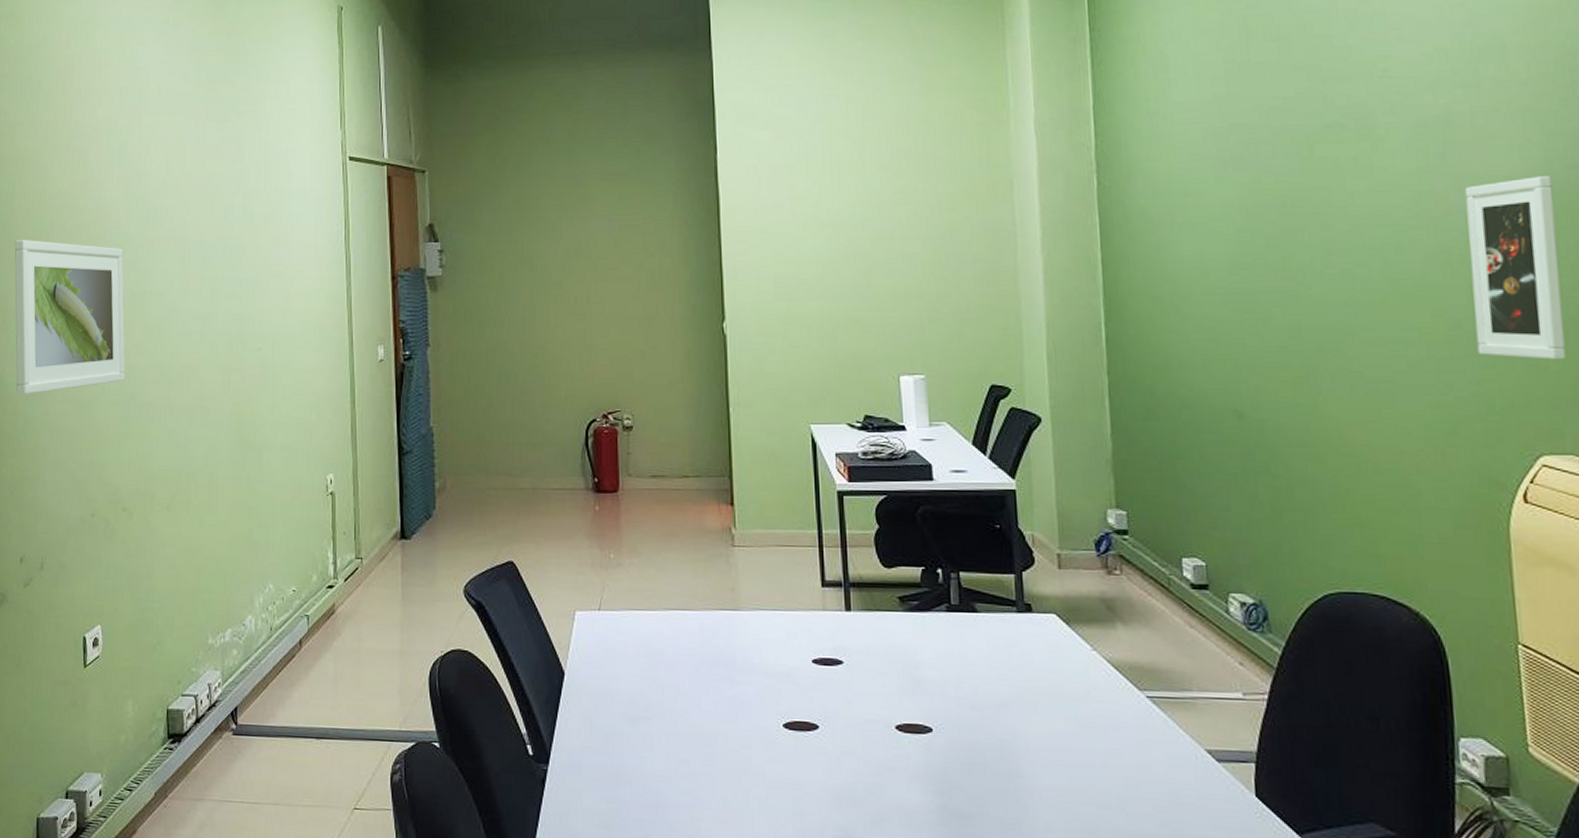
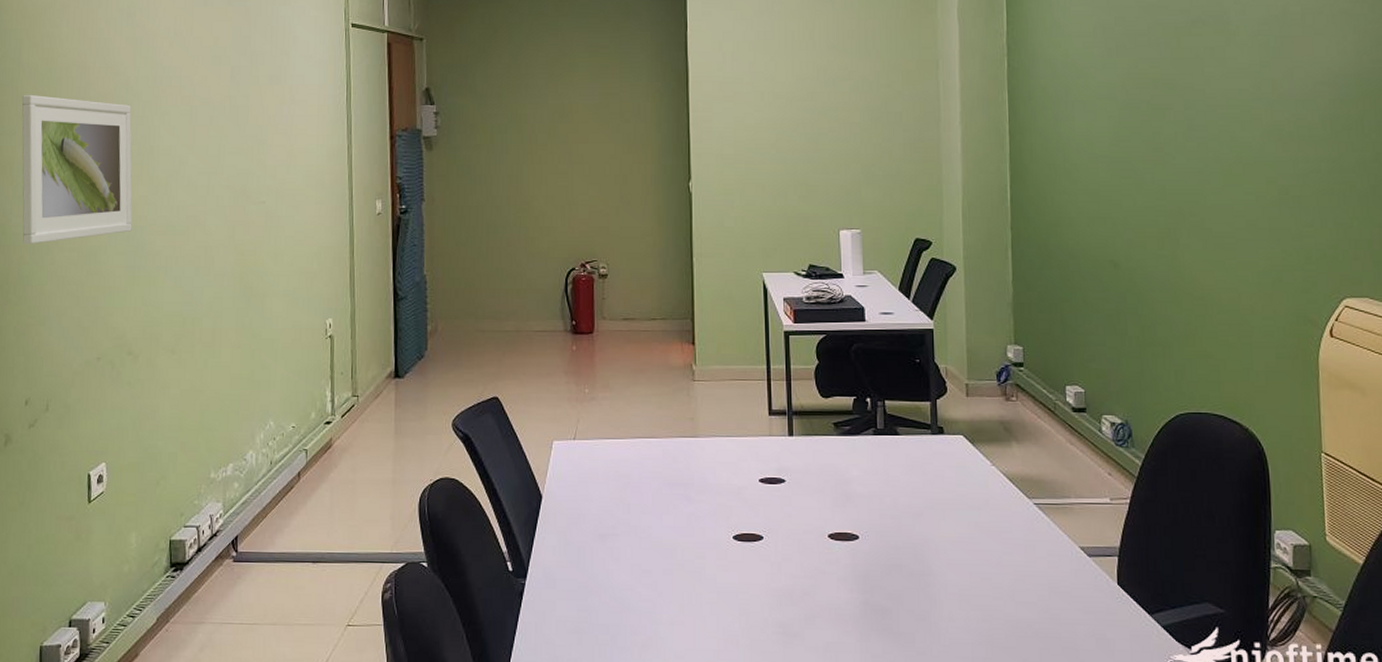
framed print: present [1464,176,1566,360] -> none [1295,68,1366,220]

